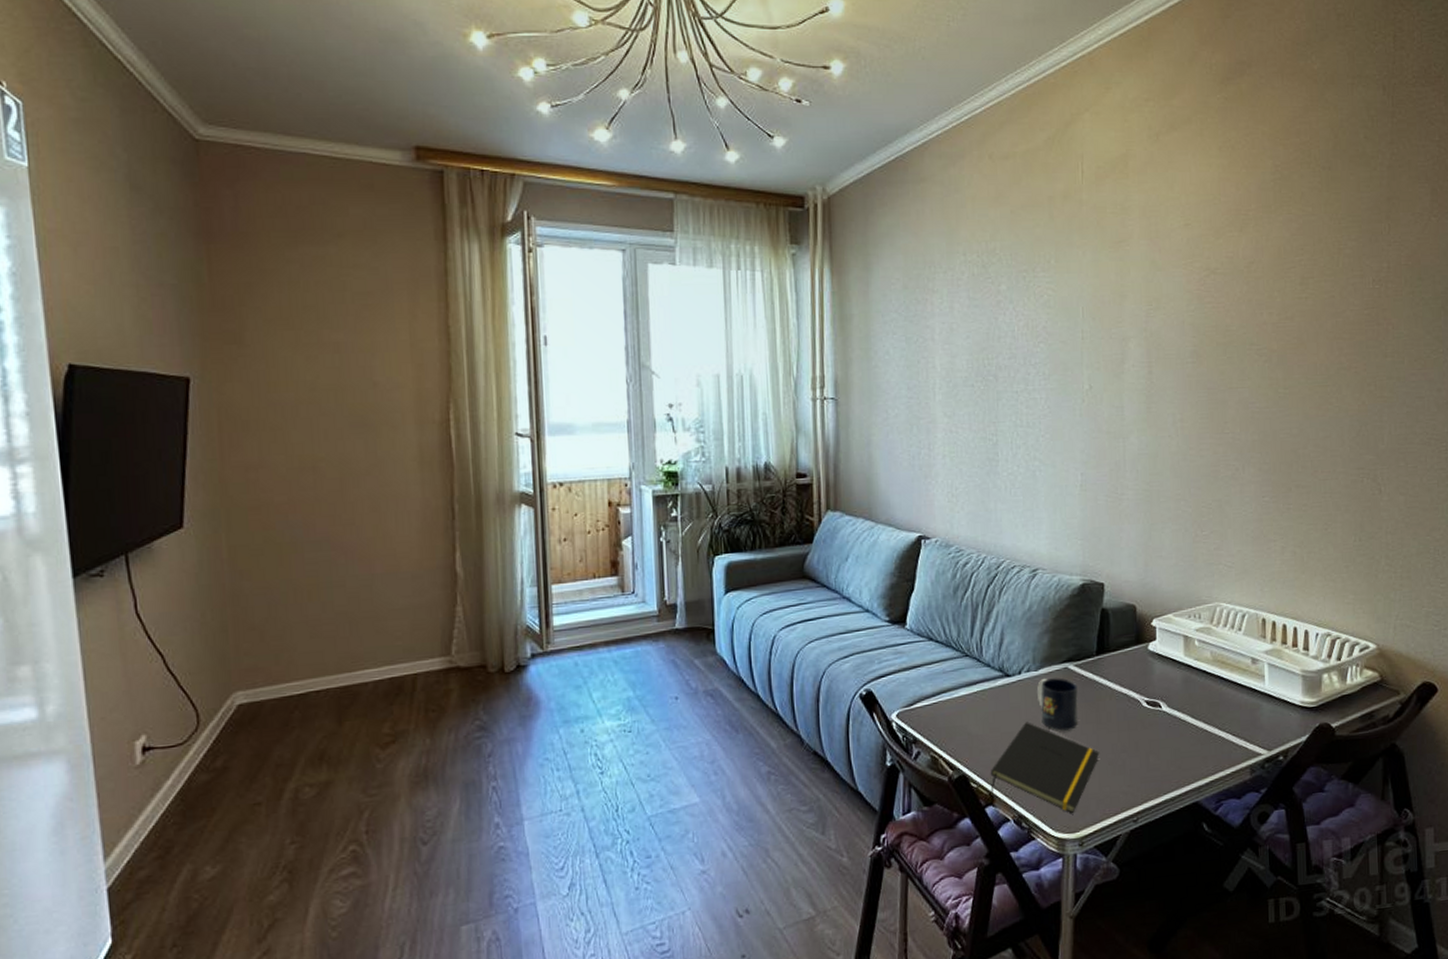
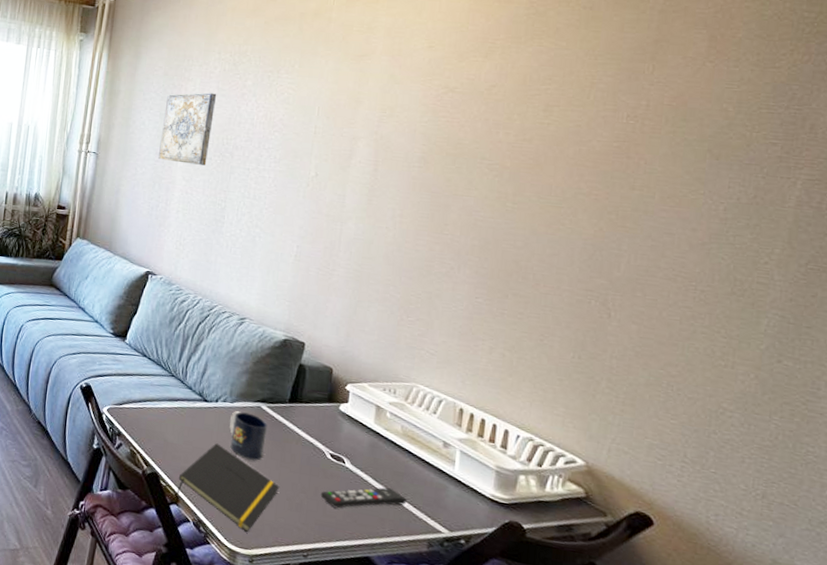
wall art: none [910,305,969,396] -> present [158,92,217,166]
remote control: none [1141,722,1225,759] -> present [320,487,407,508]

